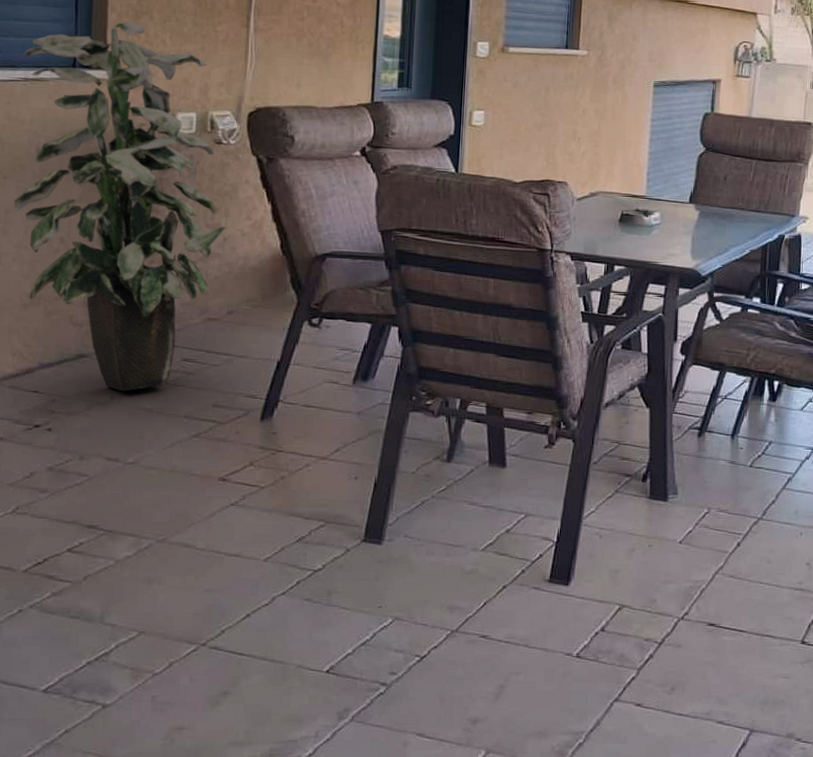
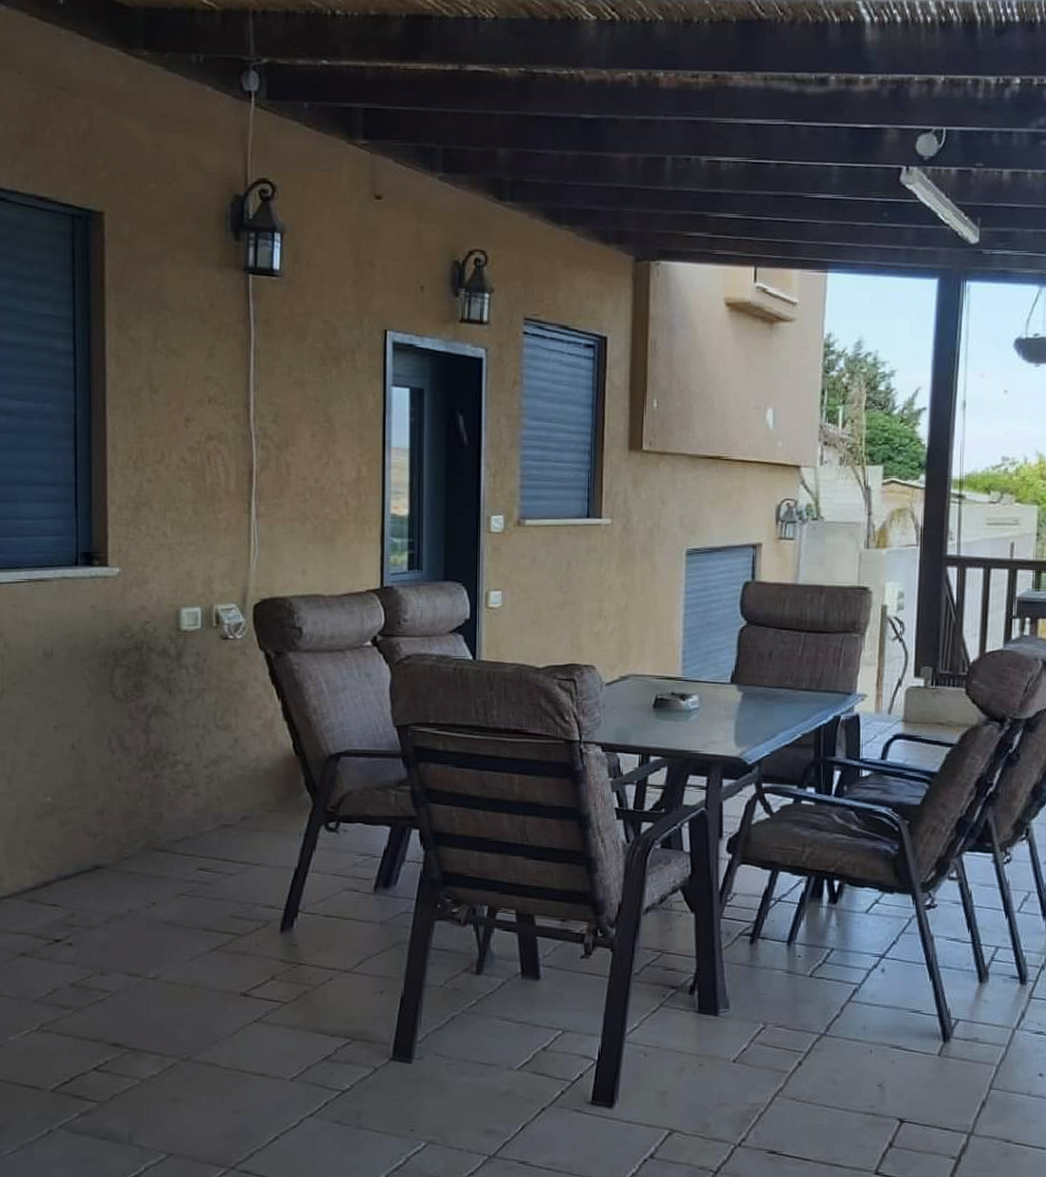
indoor plant: present [14,22,226,392] -> none [25,515,237,904]

